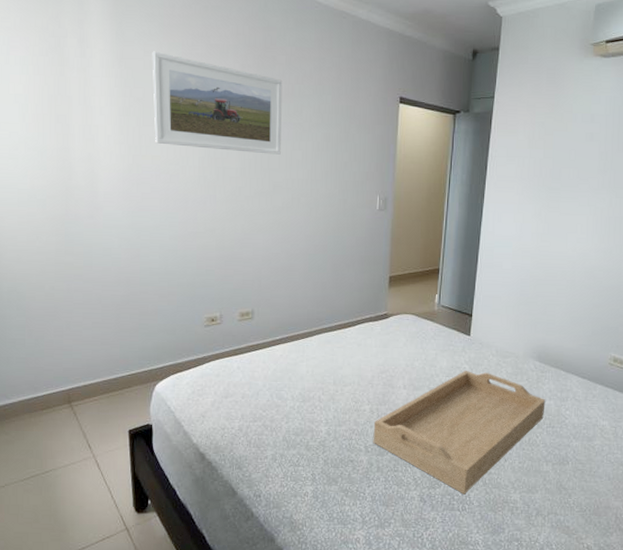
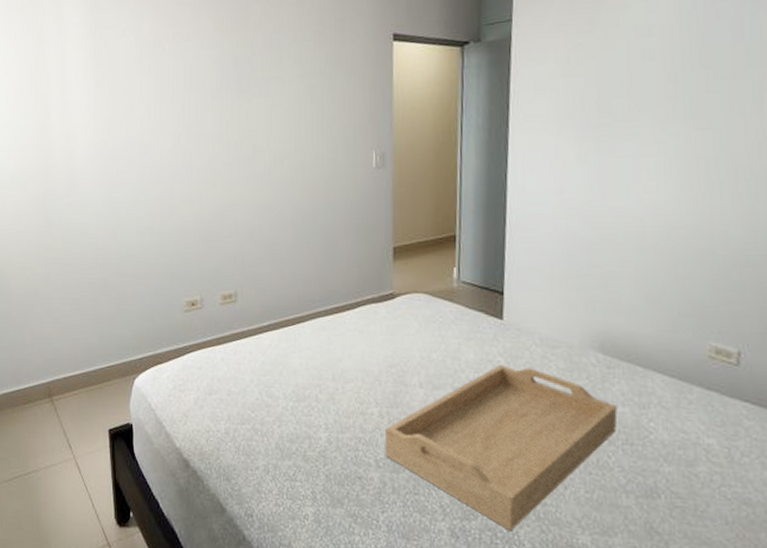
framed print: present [152,51,283,155] -> none [124,17,260,114]

